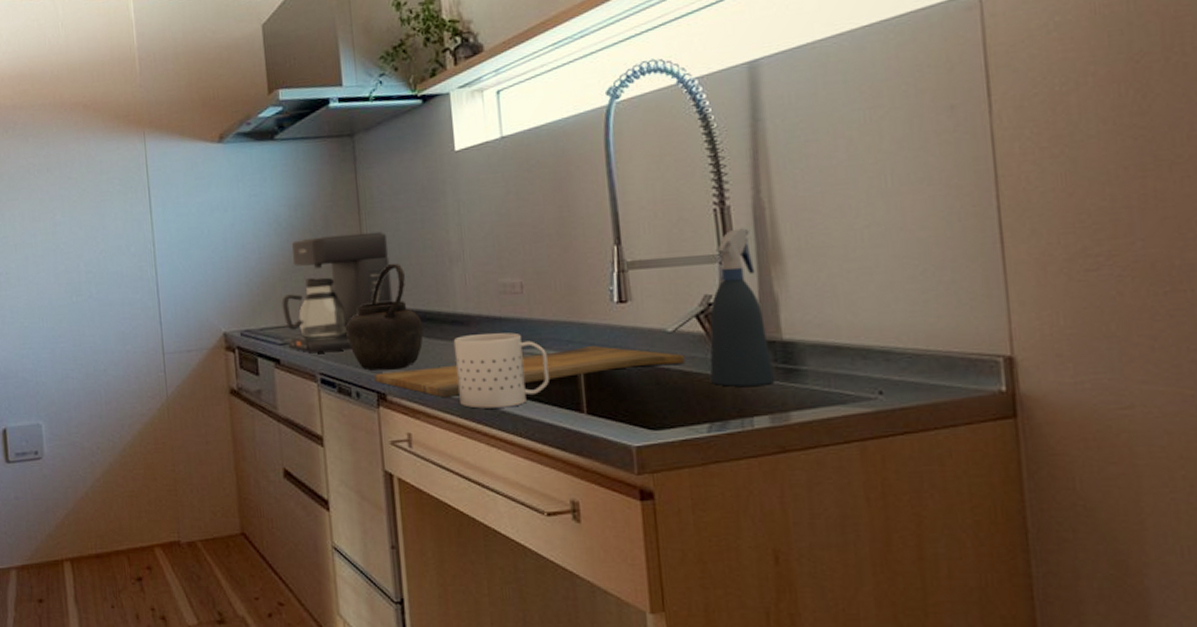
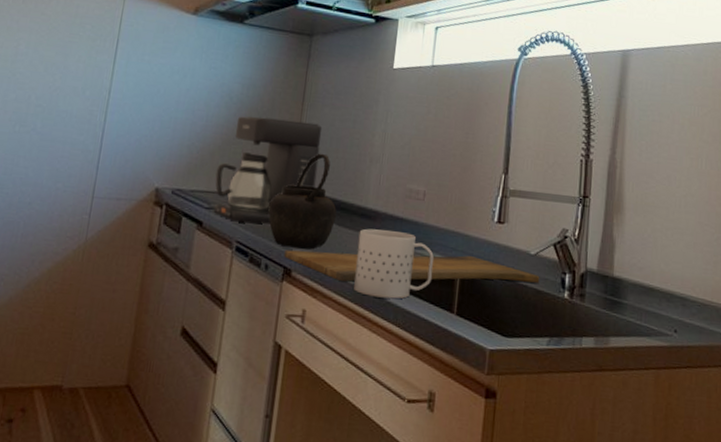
spray bottle: present [710,228,776,387] -> none [555,179,604,312]

